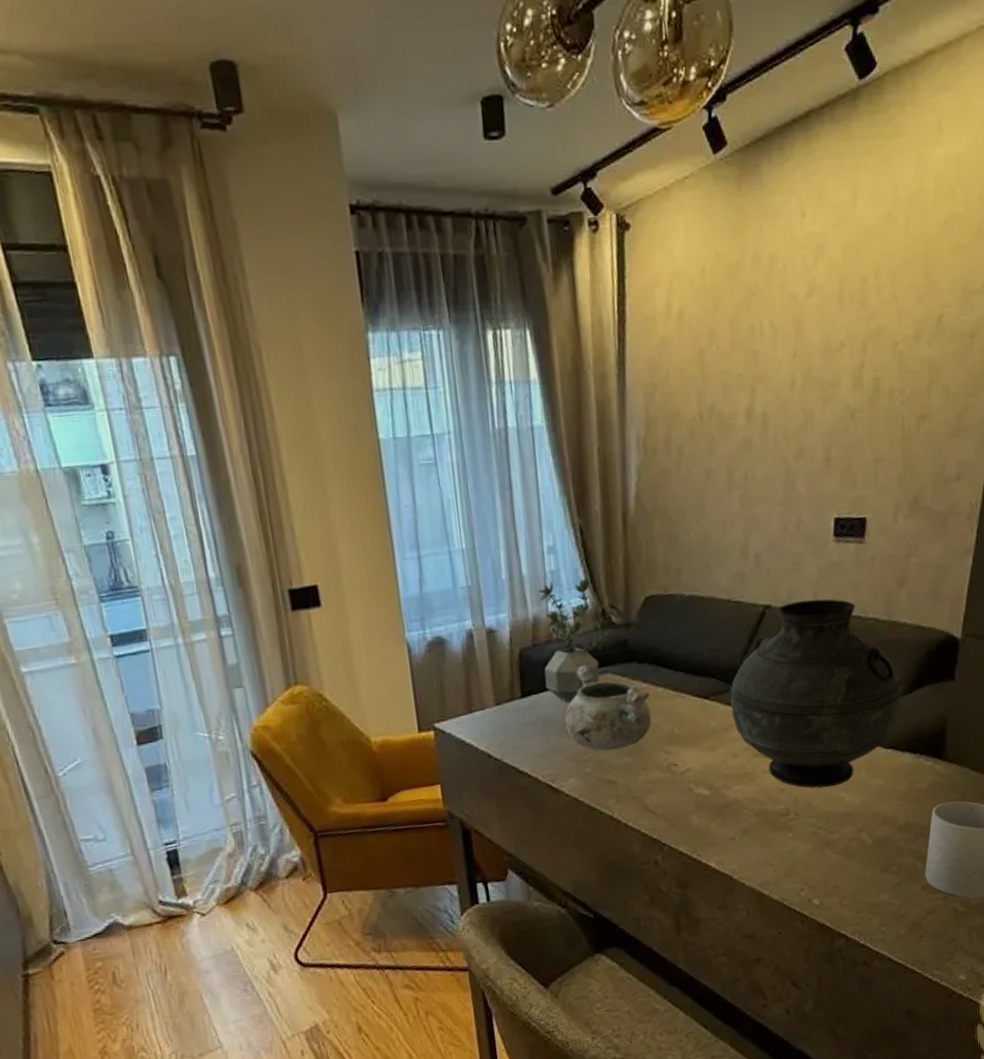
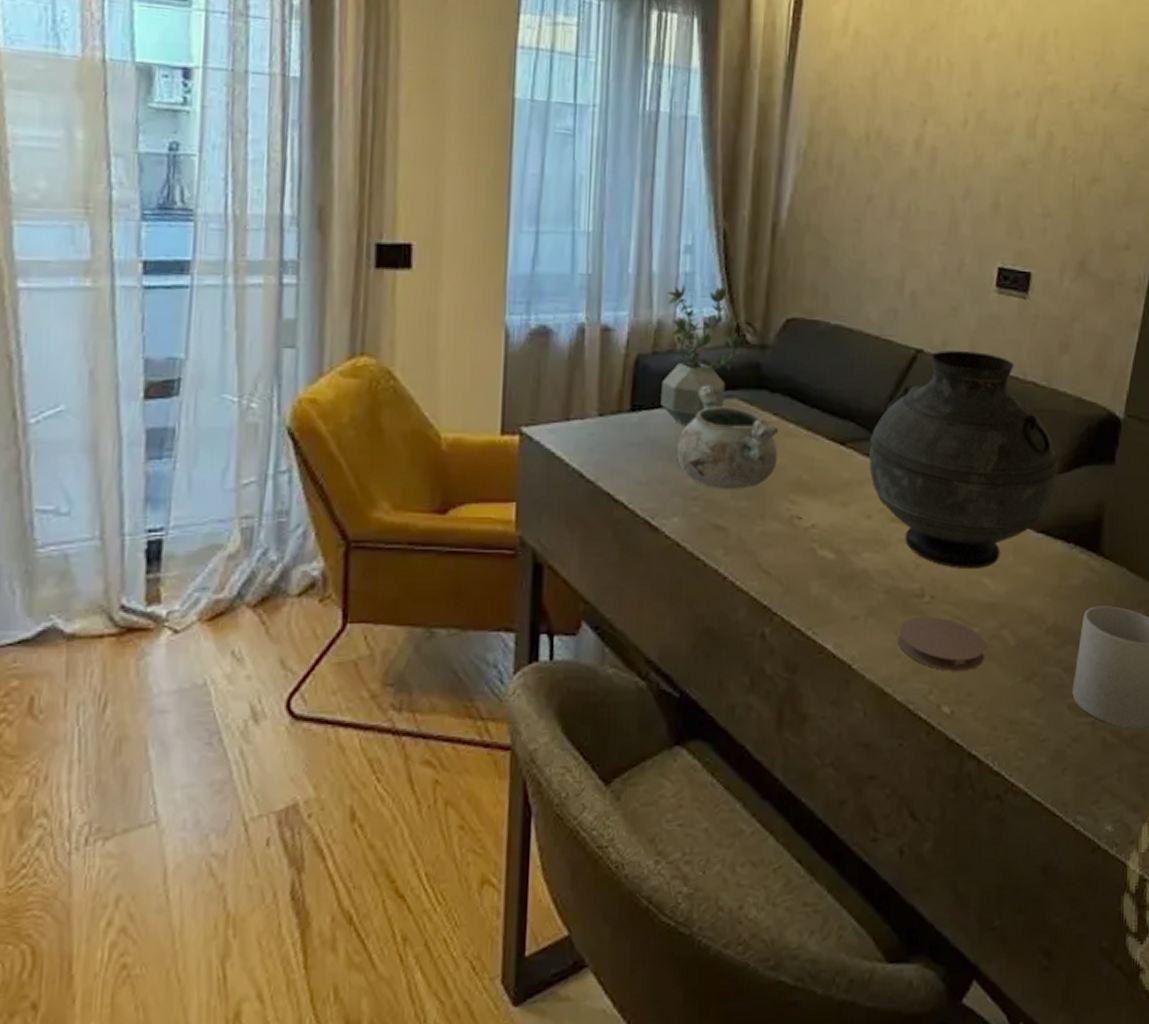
coaster: none [770,829,847,872] -> present [898,616,986,671]

